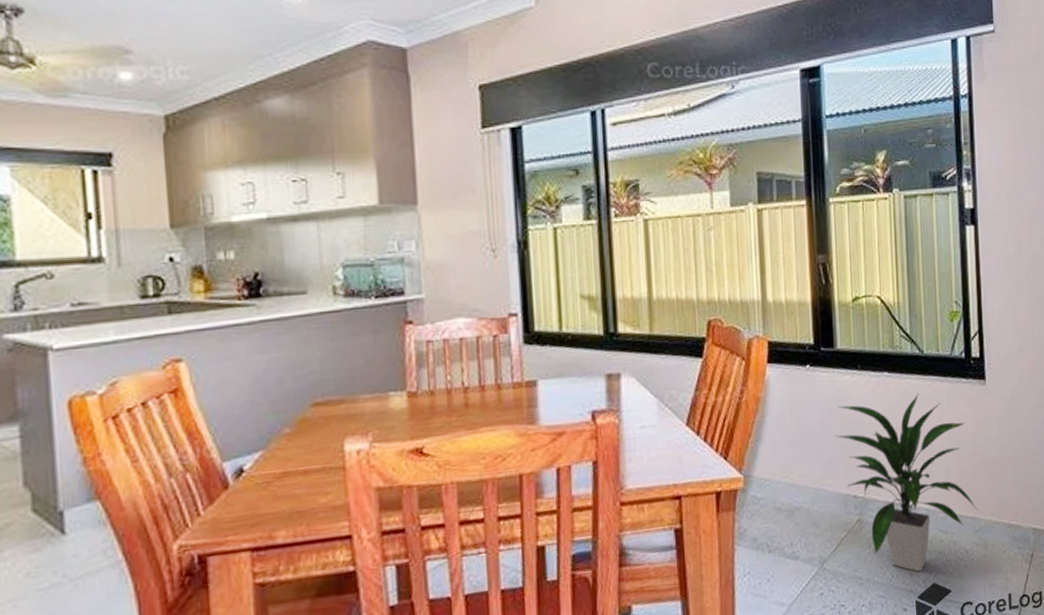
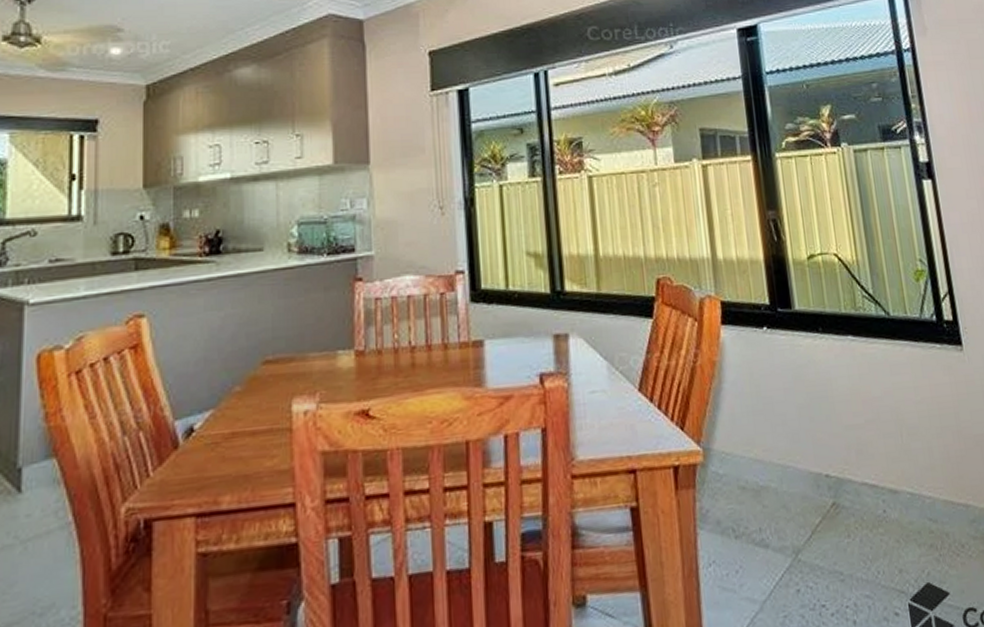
indoor plant: present [836,393,978,572] -> none [800,360,971,568]

